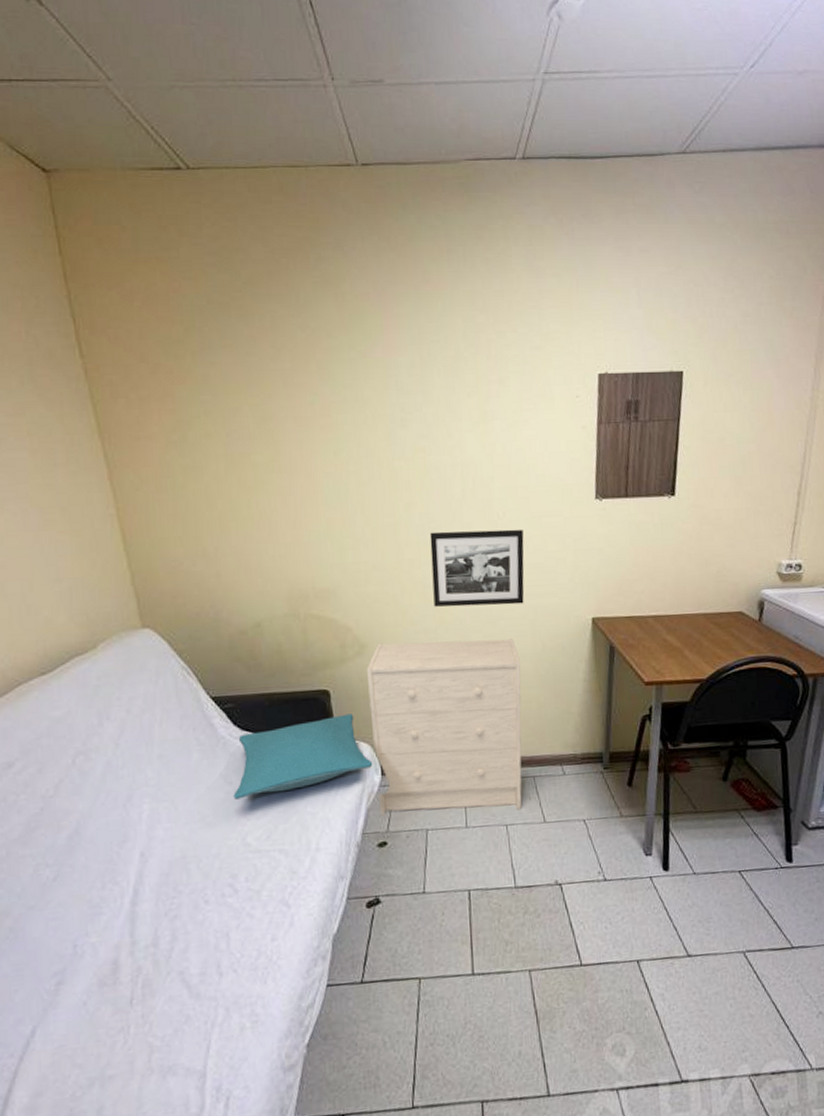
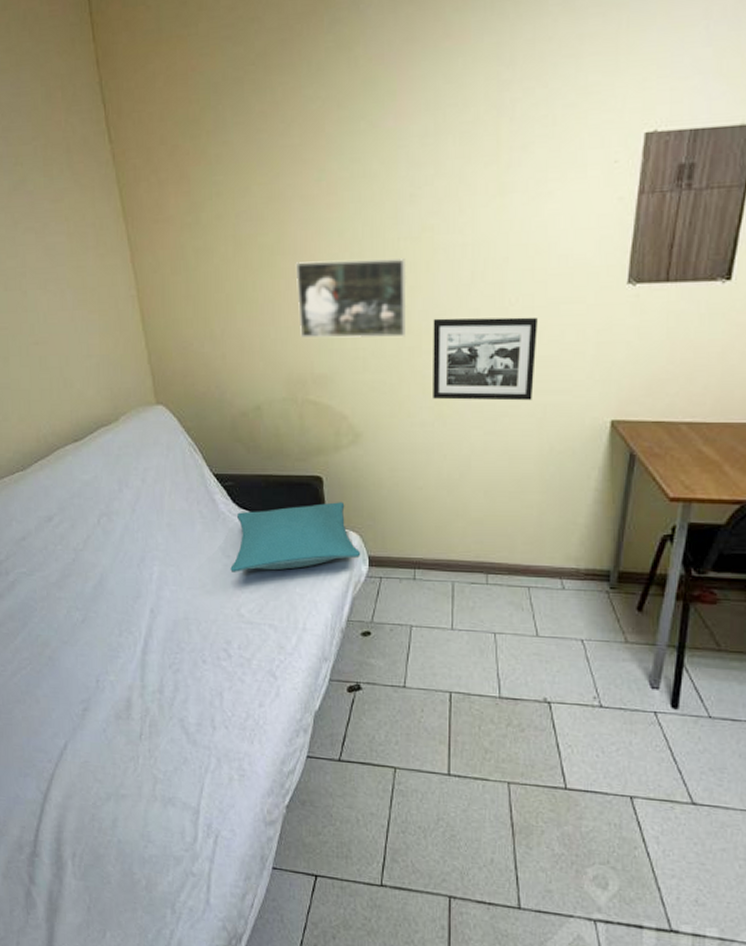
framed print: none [291,476,405,553] -> present [295,257,407,339]
dresser: present [366,638,522,817] -> none [359,433,524,620]

